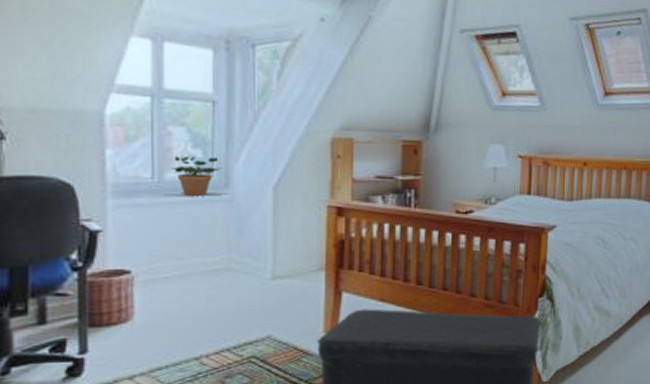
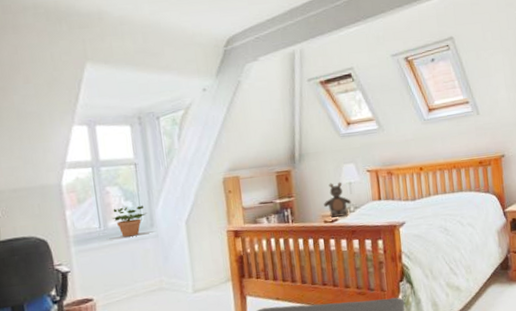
teddy bear: none [458,164,494,209] -> present [324,181,352,218]

